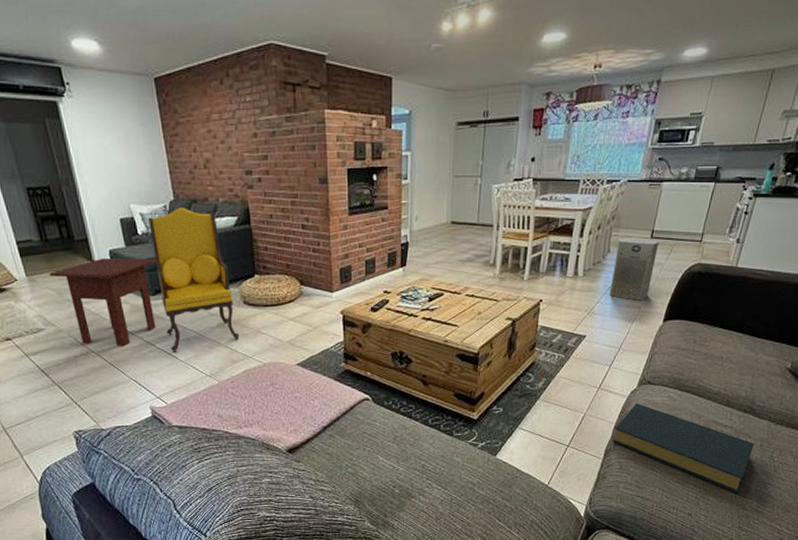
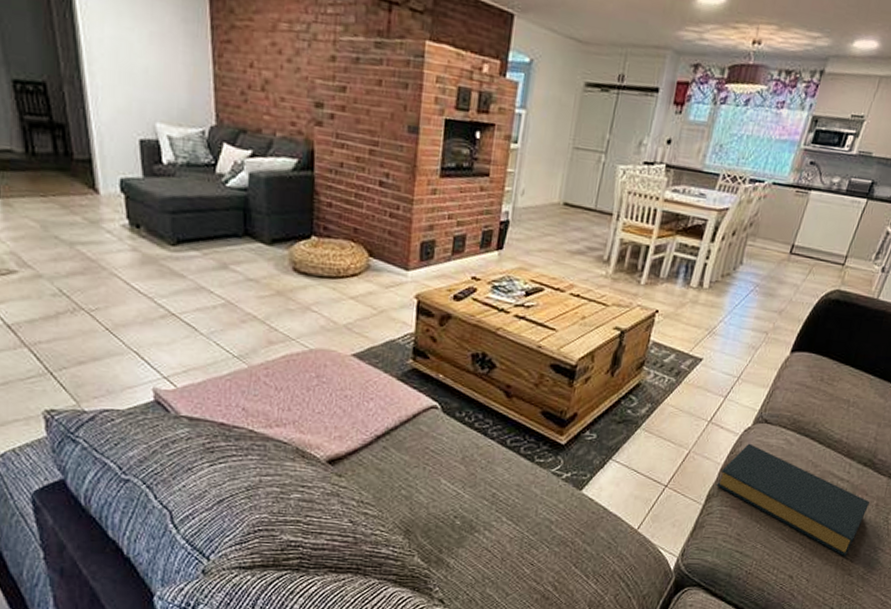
side table: present [49,258,157,346] -> none [33,187,184,306]
armchair: present [148,208,240,353] -> none [178,136,283,324]
air purifier: present [609,237,659,302] -> none [735,249,798,326]

